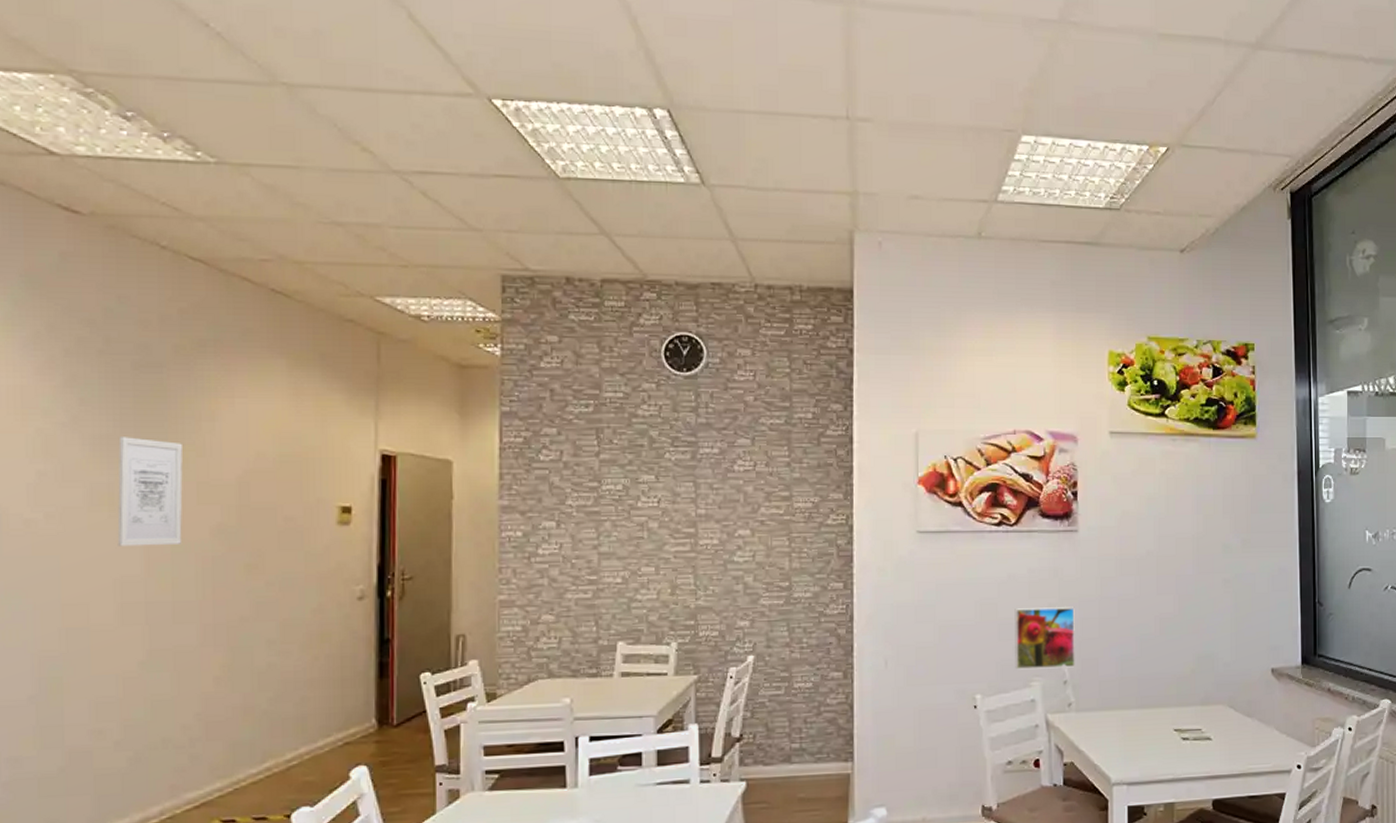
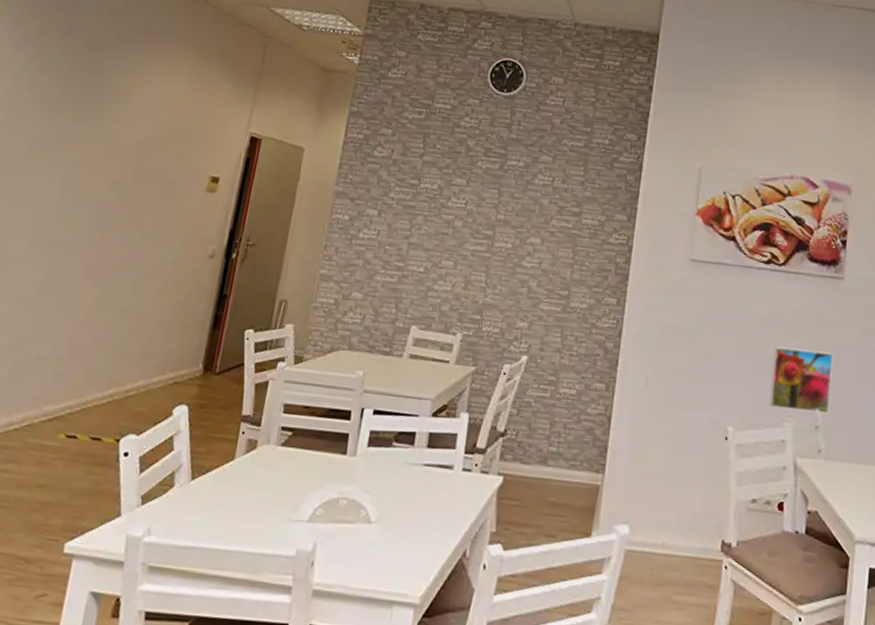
wall art: present [117,437,183,547] -> none [41,101,105,193]

